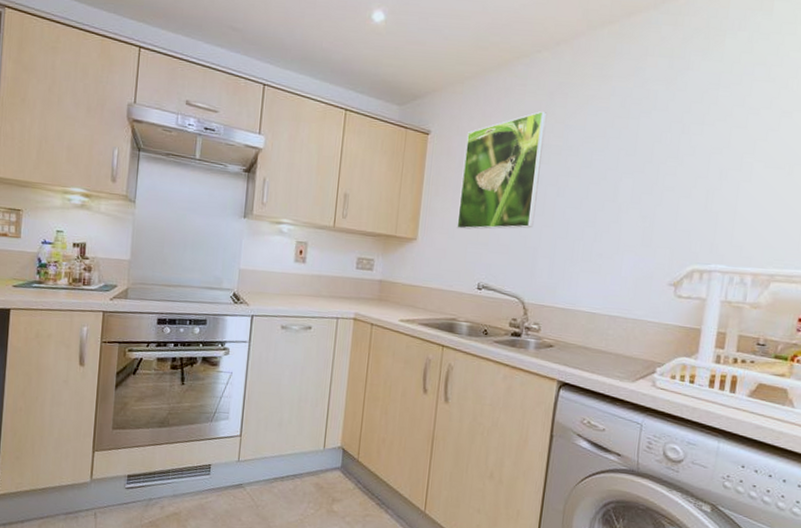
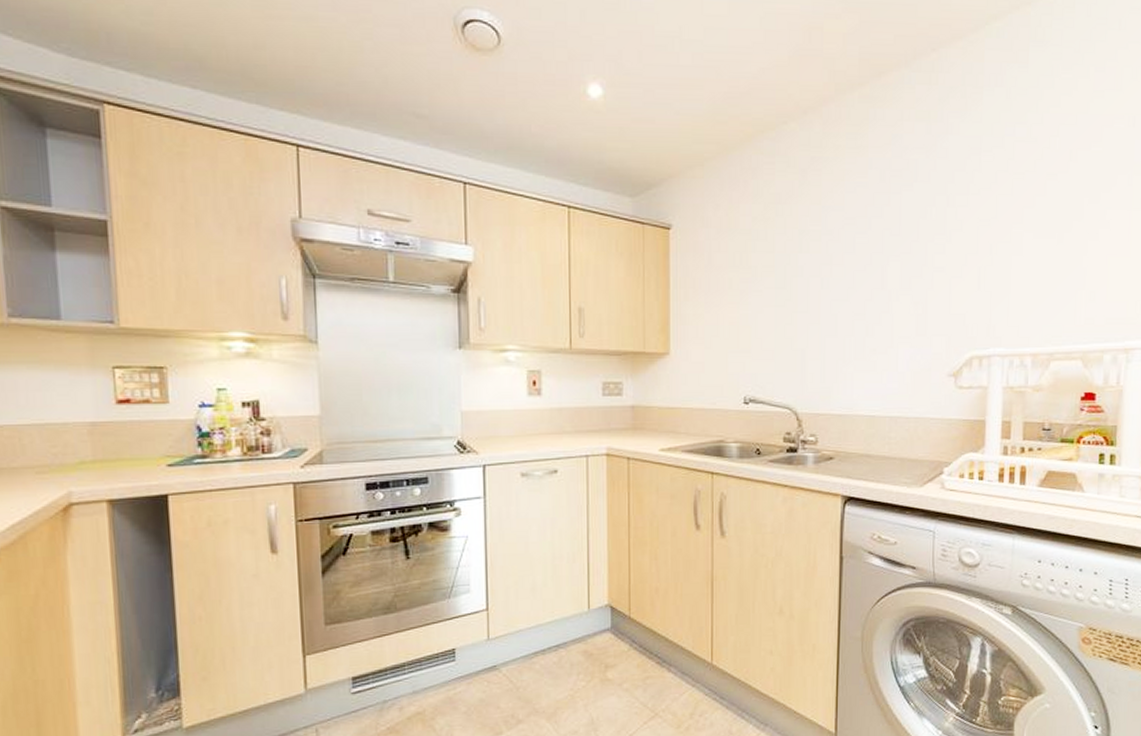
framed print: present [457,110,547,230] -> none [713,191,801,337]

